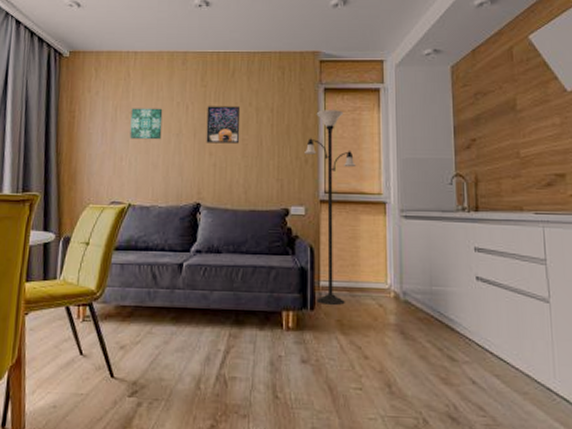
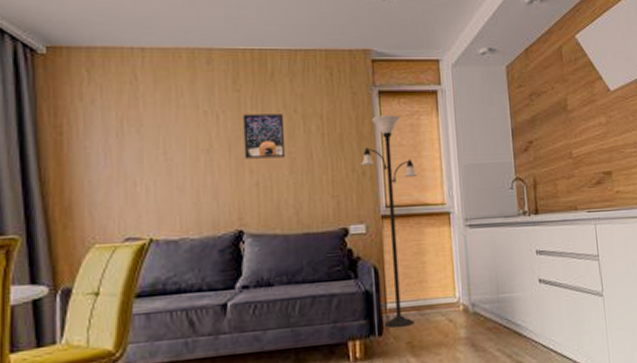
wall art: present [130,108,163,140] -> none [143,118,187,159]

